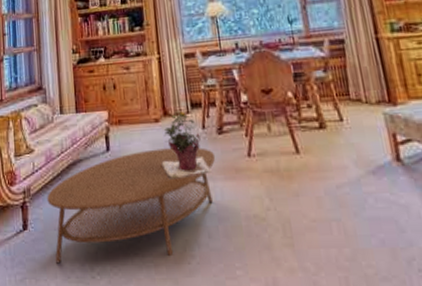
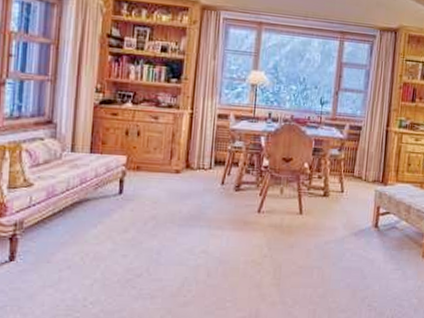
coffee table: present [47,147,216,264] -> none [42,197,229,293]
potted flower: present [161,109,212,180] -> none [175,164,222,226]

